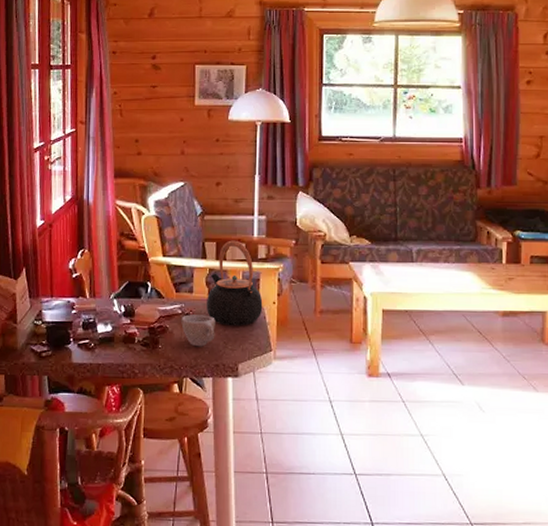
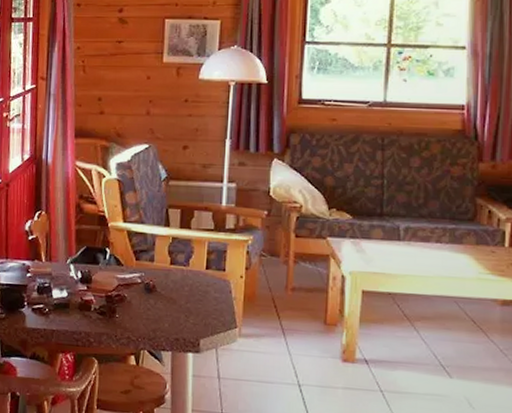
cup: present [181,314,215,347] -> none [140,284,177,319]
teapot: present [207,240,263,326] -> none [168,208,229,300]

